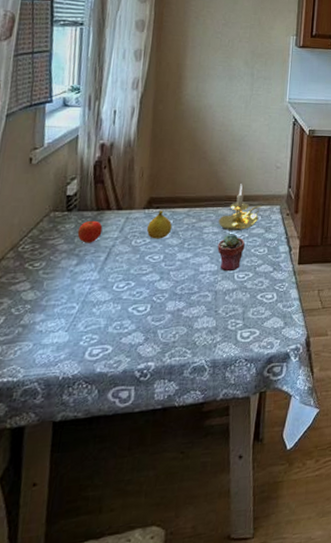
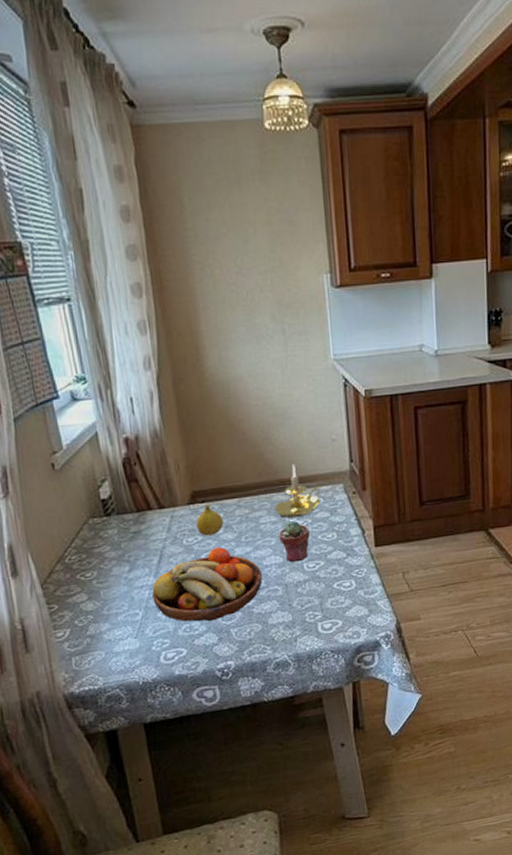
apple: present [77,220,103,243] -> none [122,522,149,548]
fruit bowl: none [92,250,197,321] -> present [152,547,262,622]

